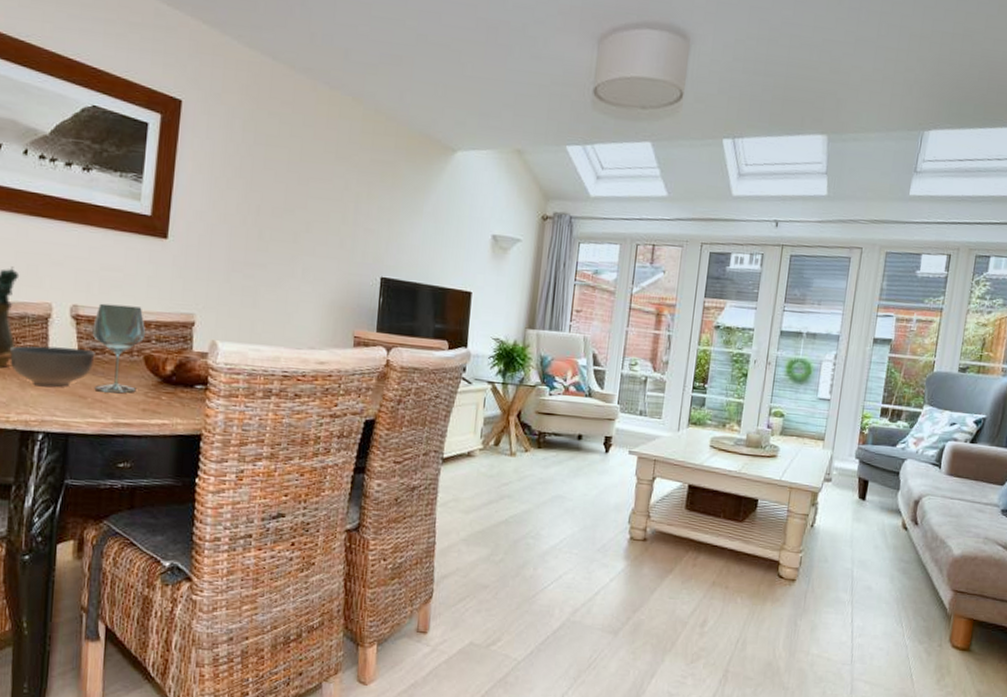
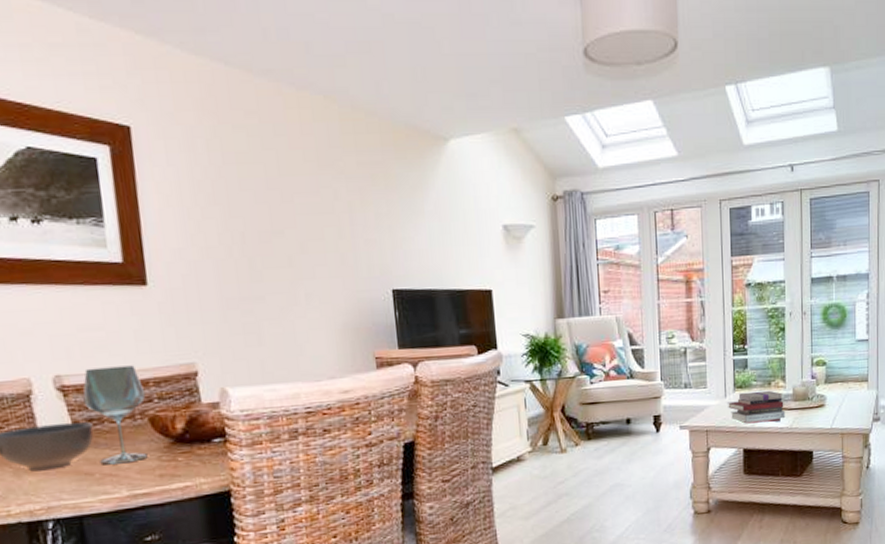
books: none [679,429,736,463] -> present [728,390,786,424]

